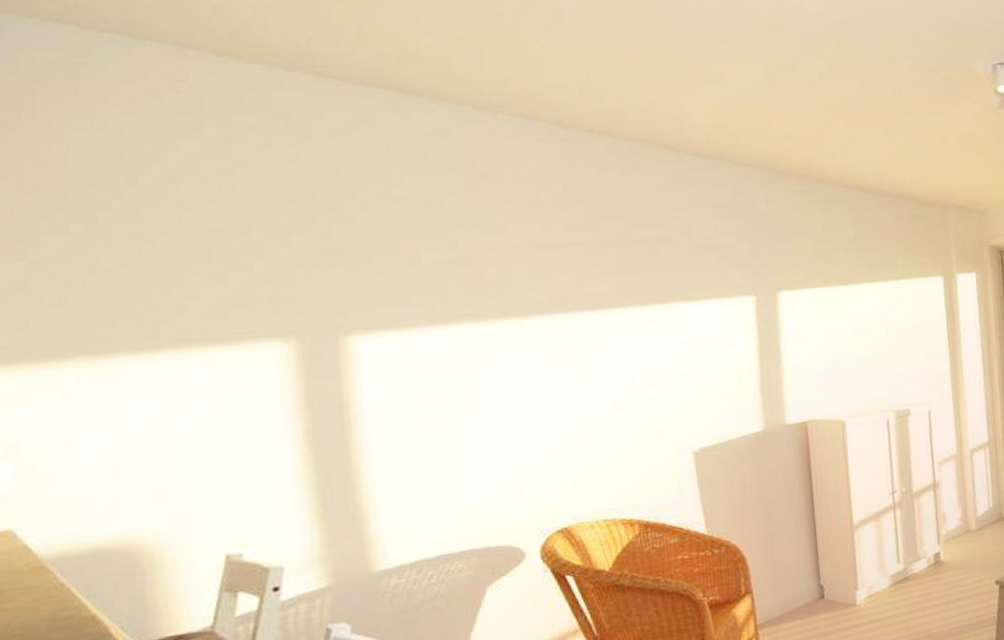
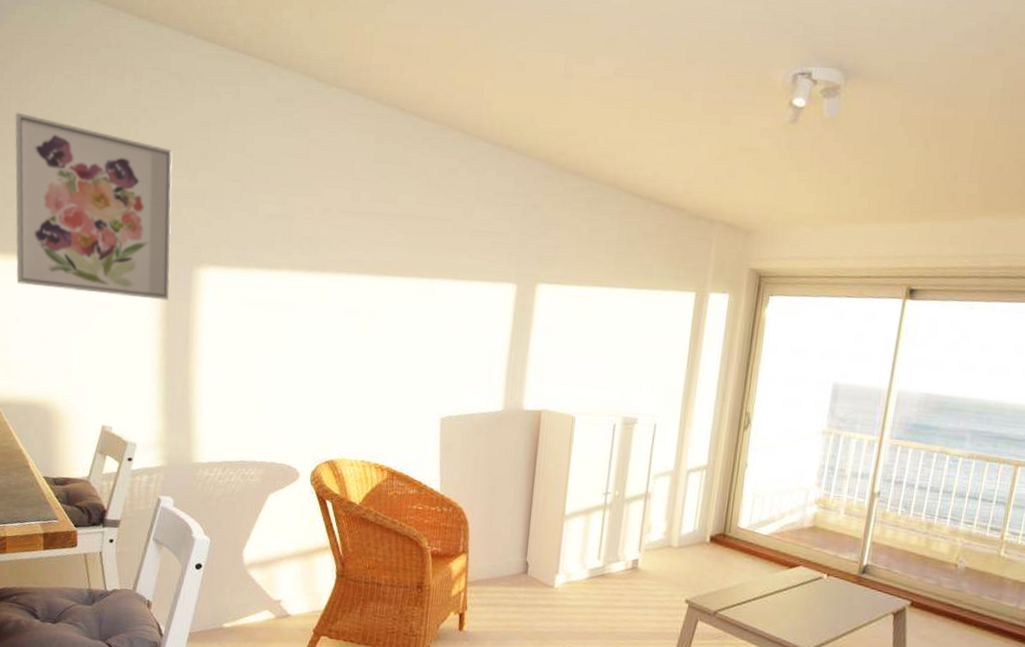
wall art: none [33,181,309,398] -> present [15,112,173,301]

